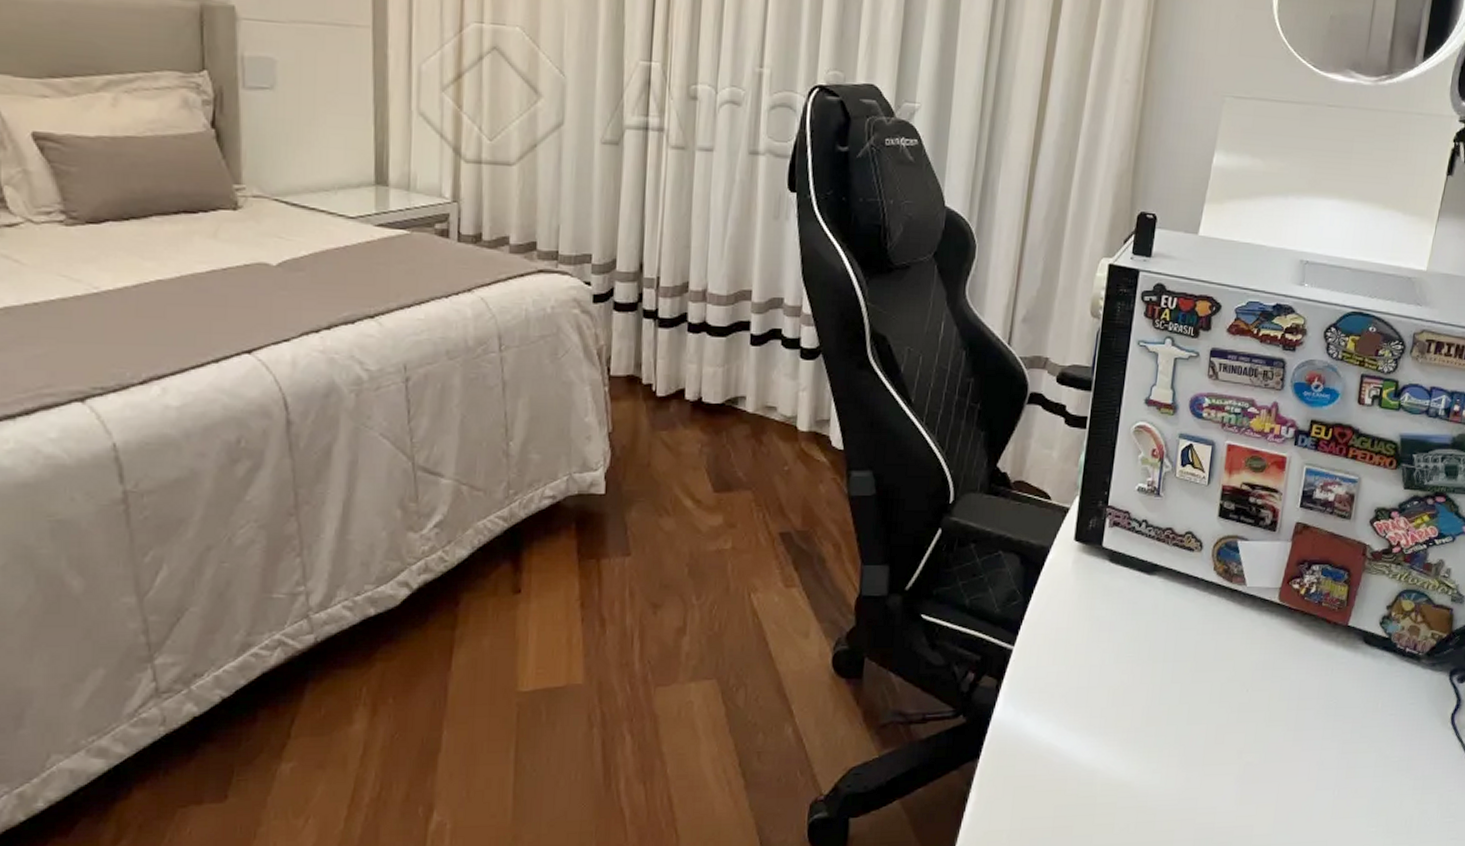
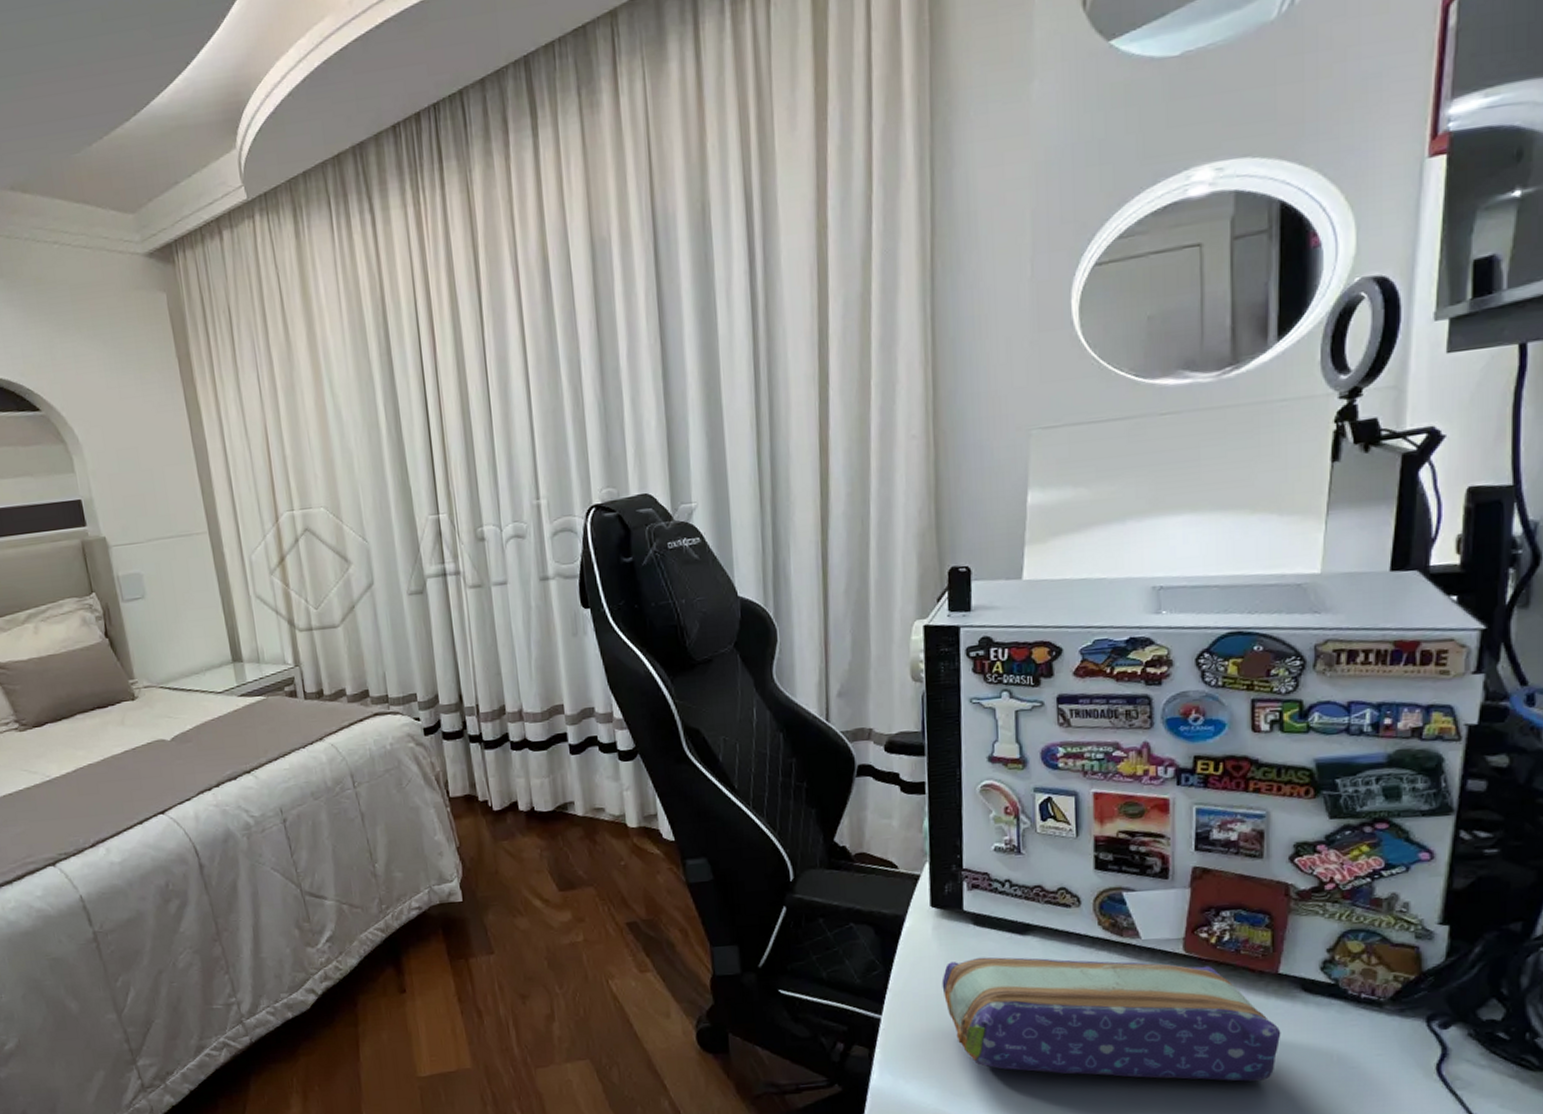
pencil case: none [1072,594,1343,724] -> present [942,957,1281,1082]

